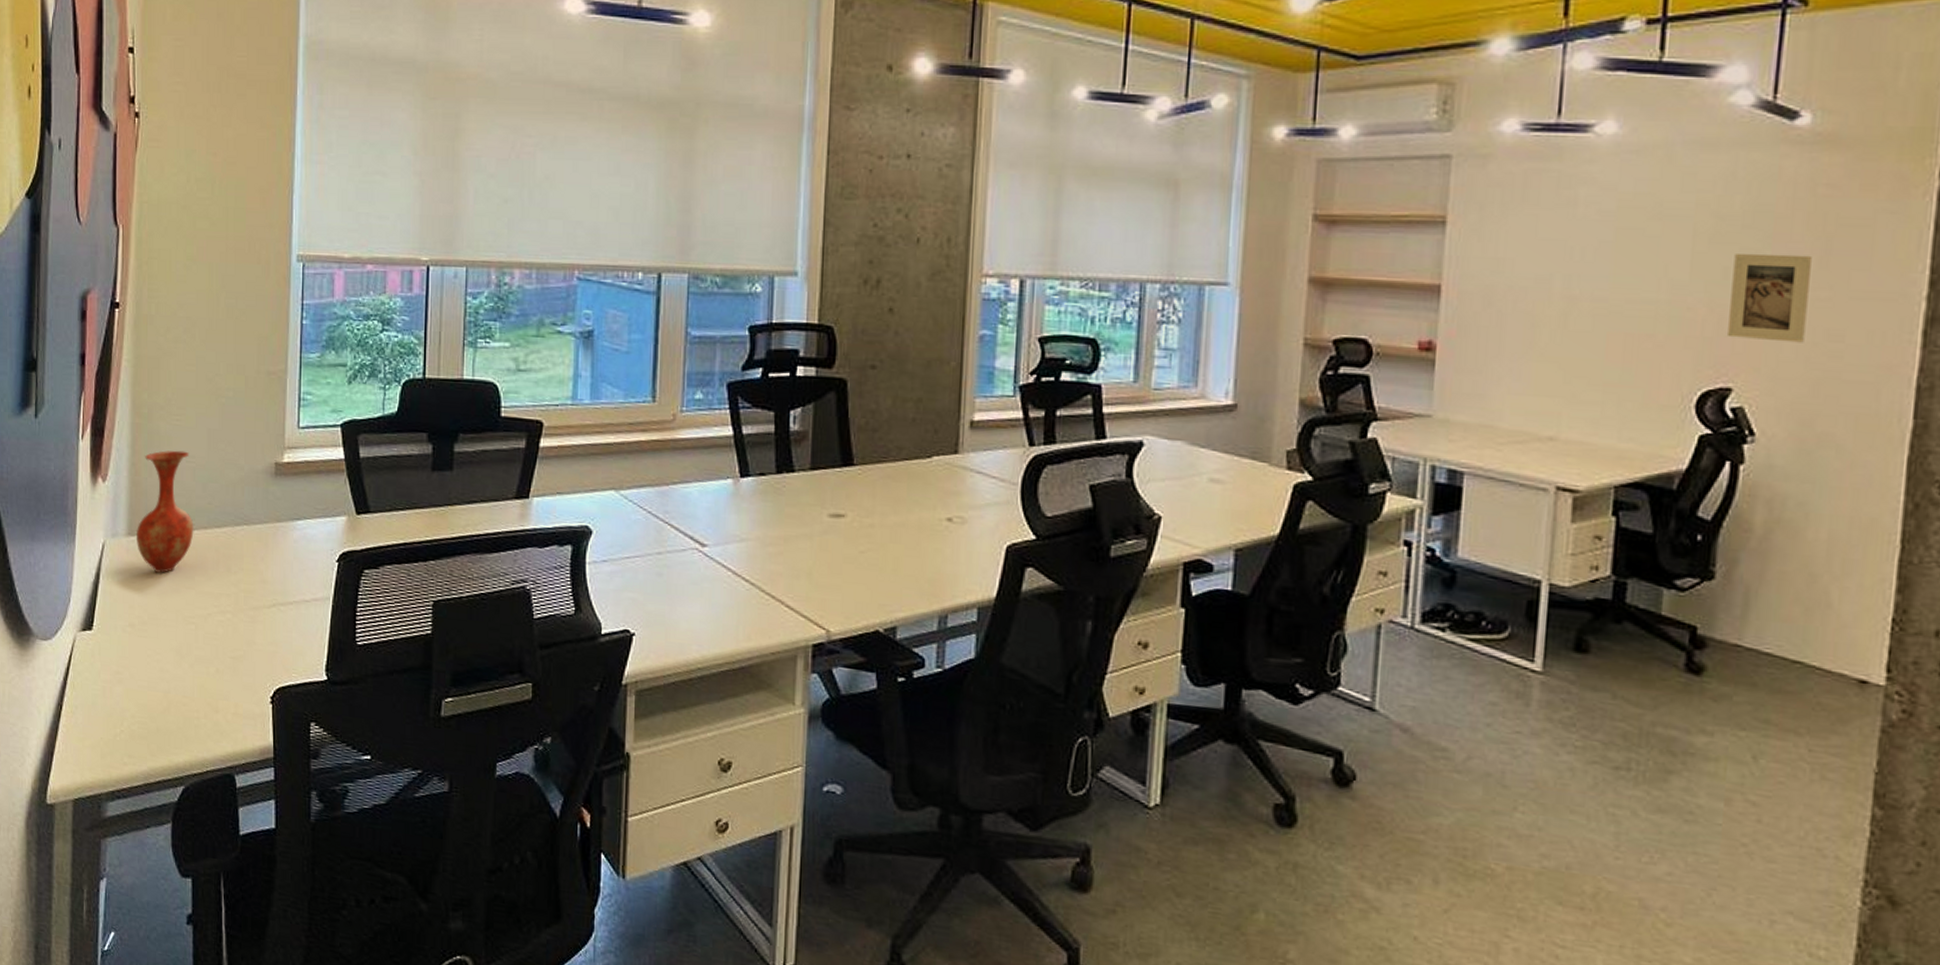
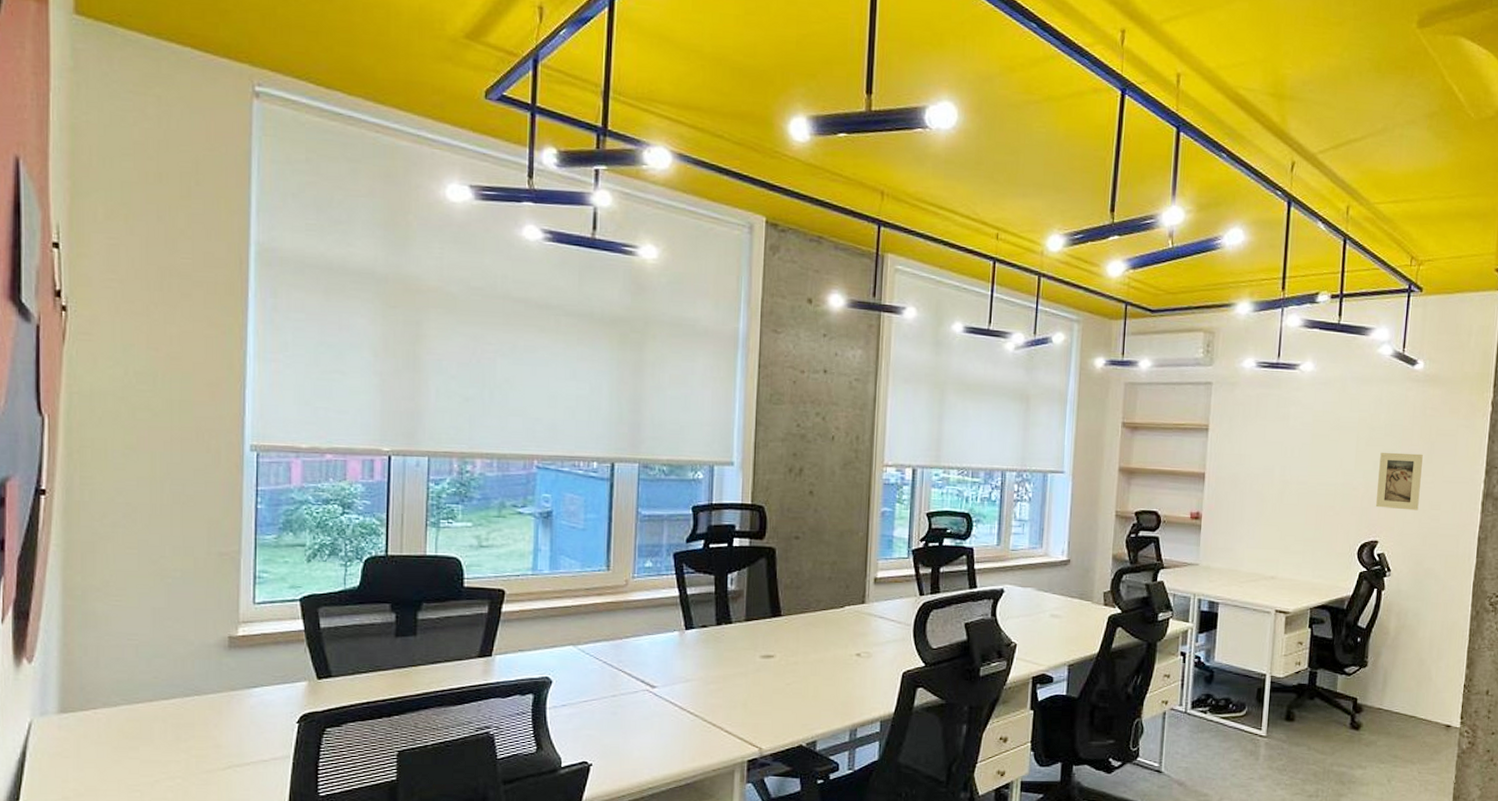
vase: present [137,450,194,574] -> none [70,629,138,747]

